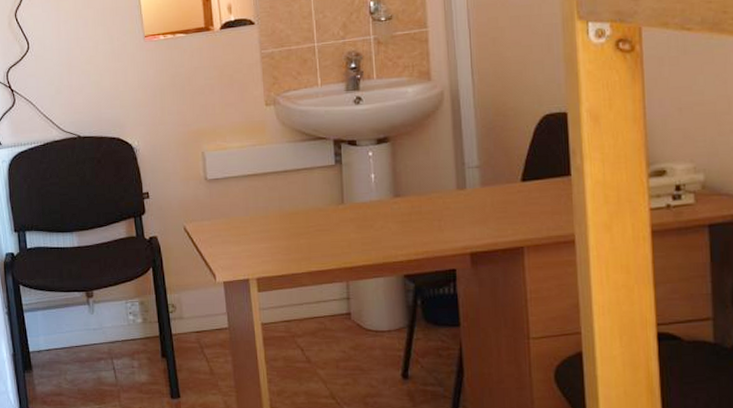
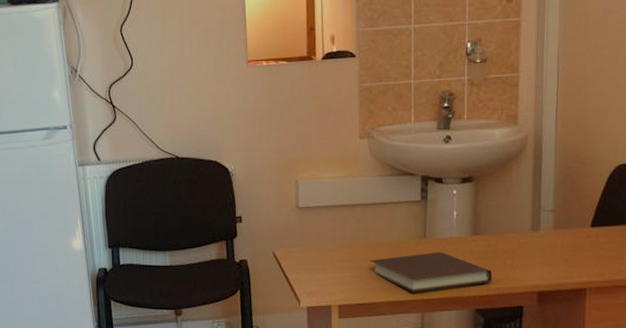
notebook: none [286,217,419,261] -> present [370,252,493,292]

